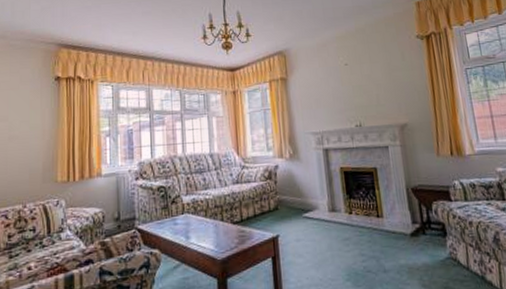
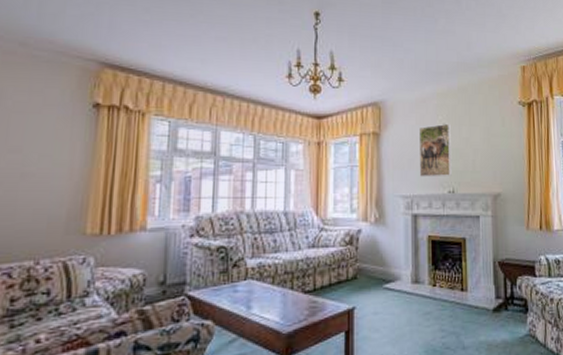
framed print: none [323,63,358,115] -> present [418,123,452,177]

